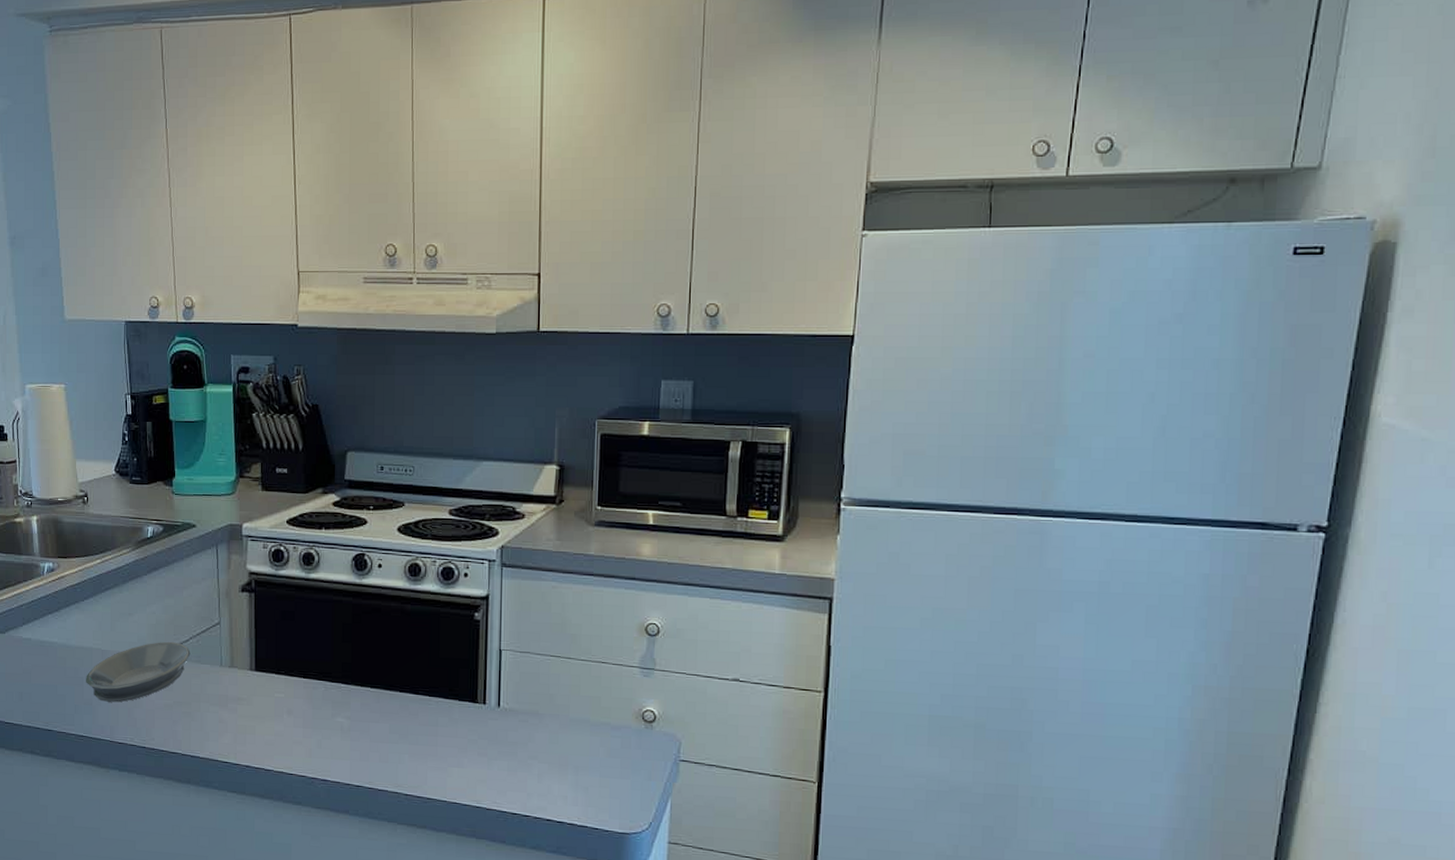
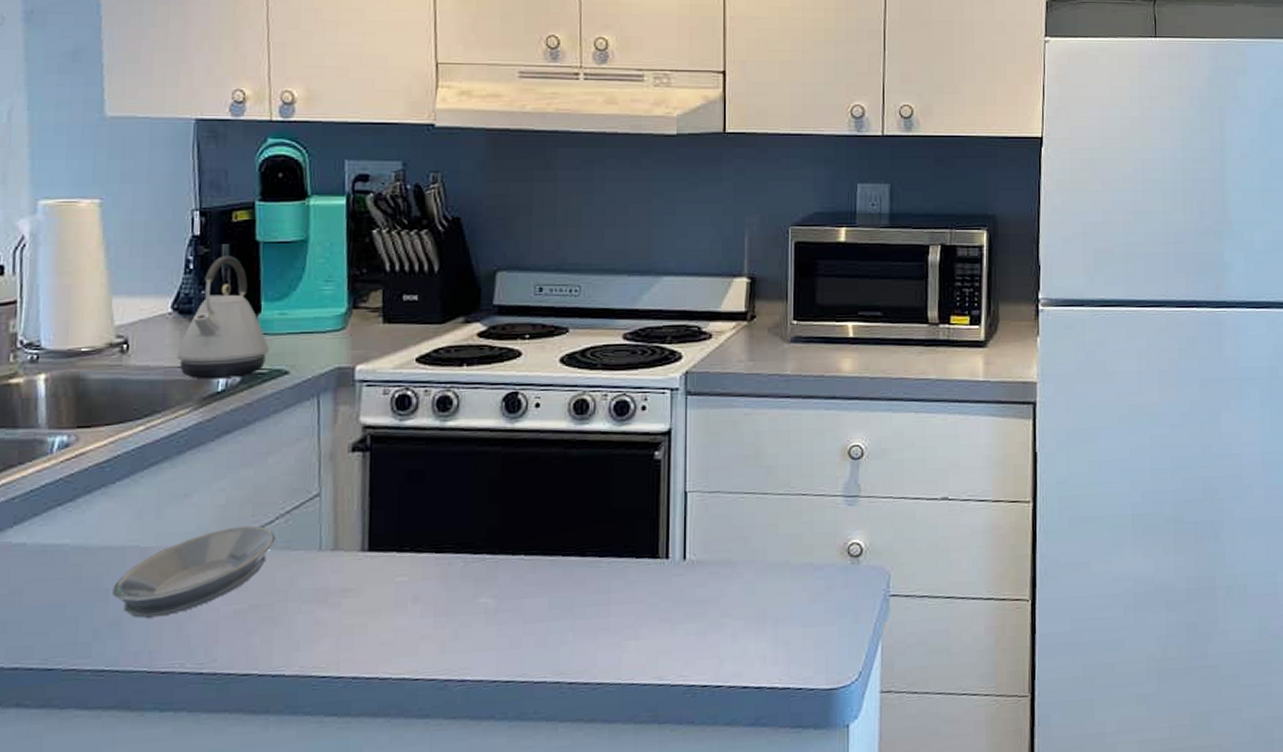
kettle: none [119,431,182,528] -> present [176,256,270,380]

